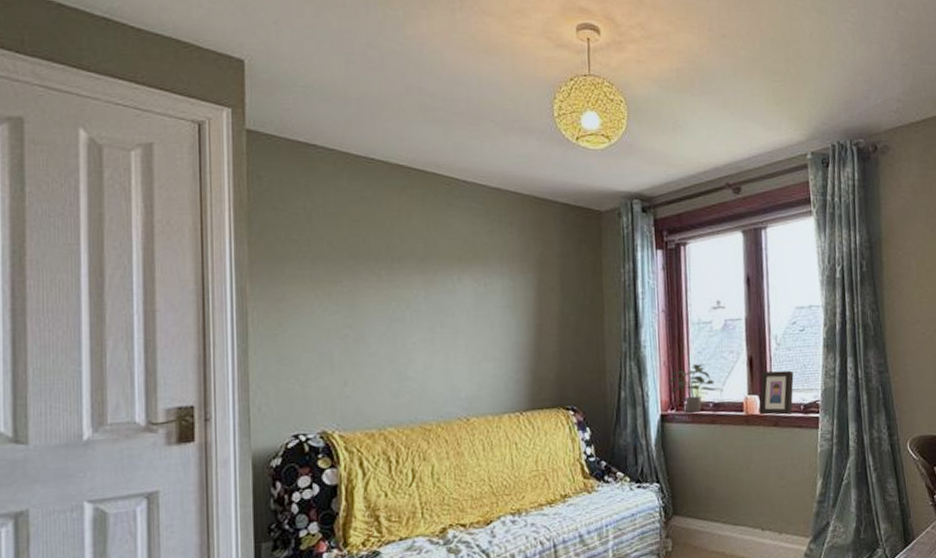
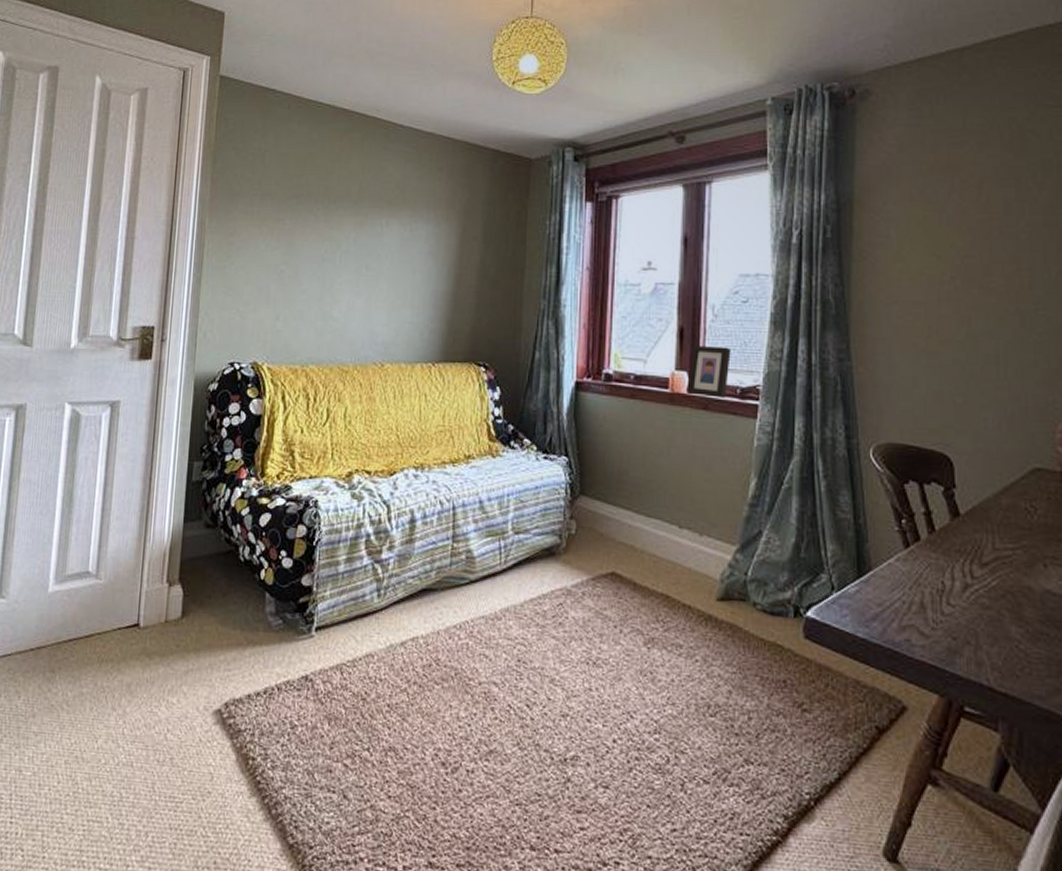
potted plant: present [669,364,716,414] -> none [587,330,639,385]

